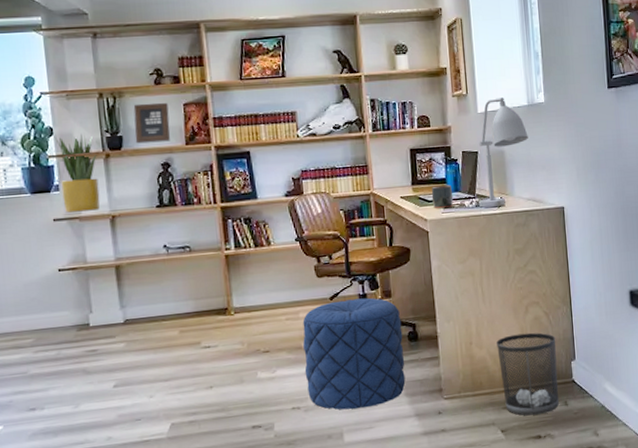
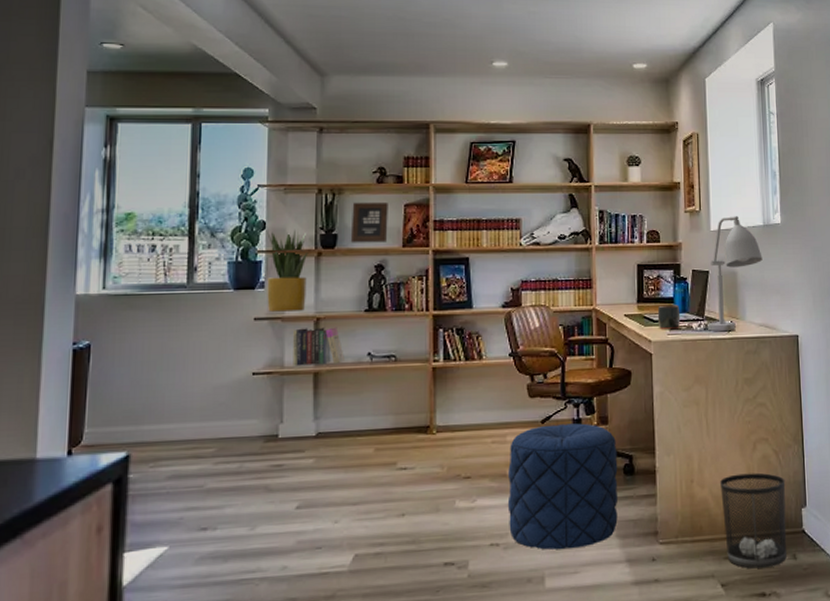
books: none [92,223,142,261] -> present [293,327,344,366]

